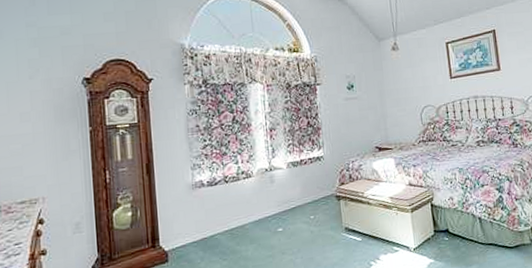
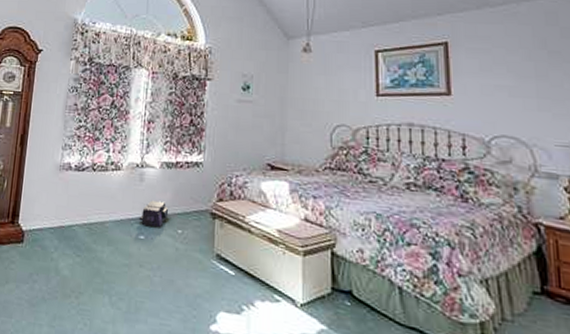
air purifier: none [275,195,301,220] -> present [138,200,169,228]

